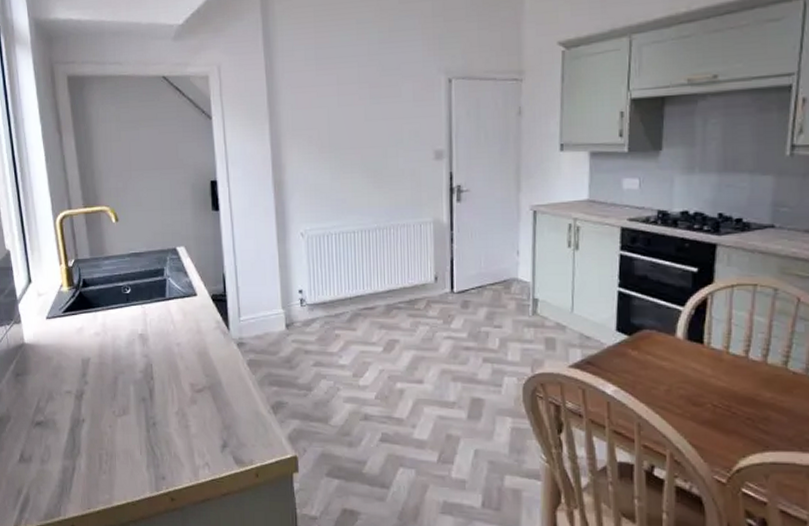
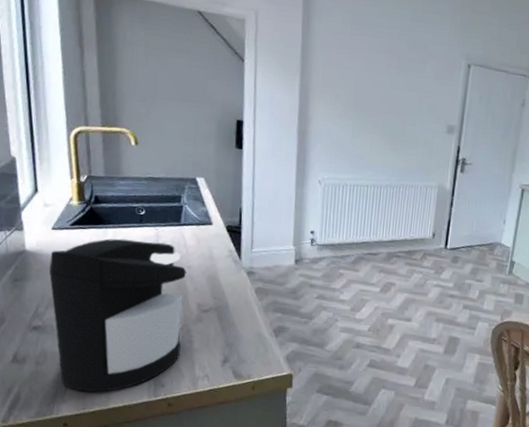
coffee maker: none [47,321,178,490] -> present [49,238,187,393]

